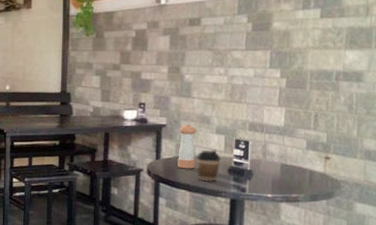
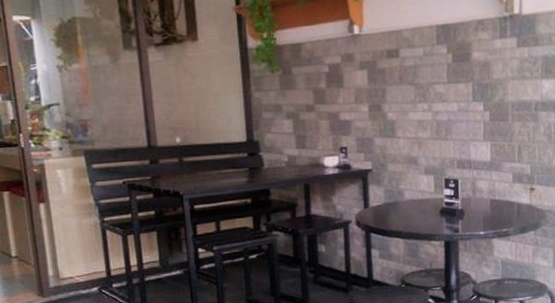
pepper shaker: present [178,124,196,169] -> none [386,166,407,215]
coffee cup: present [196,150,221,182] -> none [406,192,432,227]

